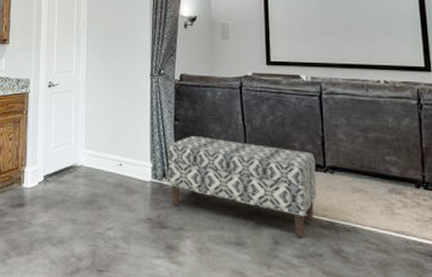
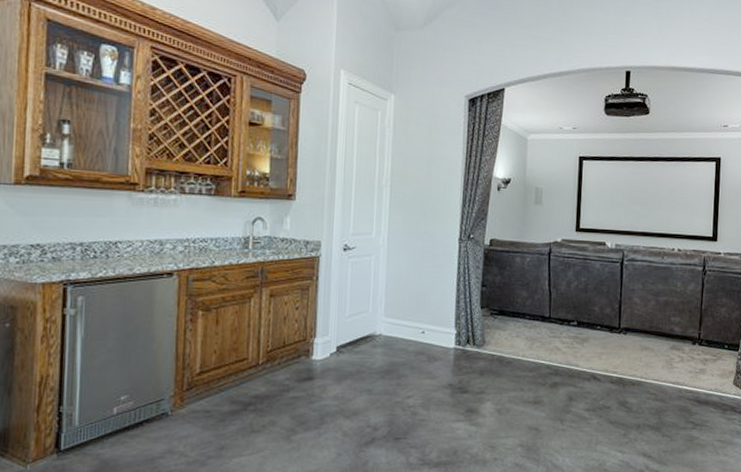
bench: present [168,136,317,238] -> none [472,302,612,394]

